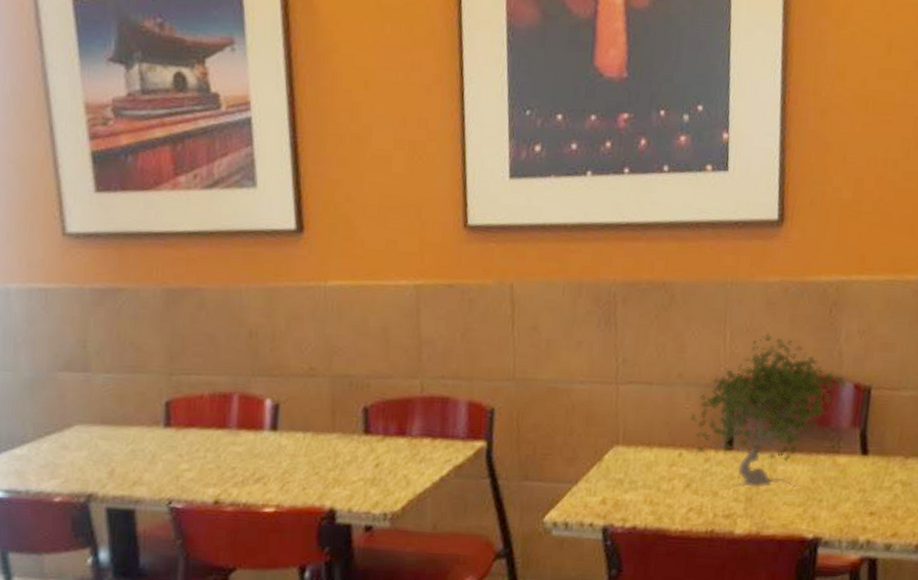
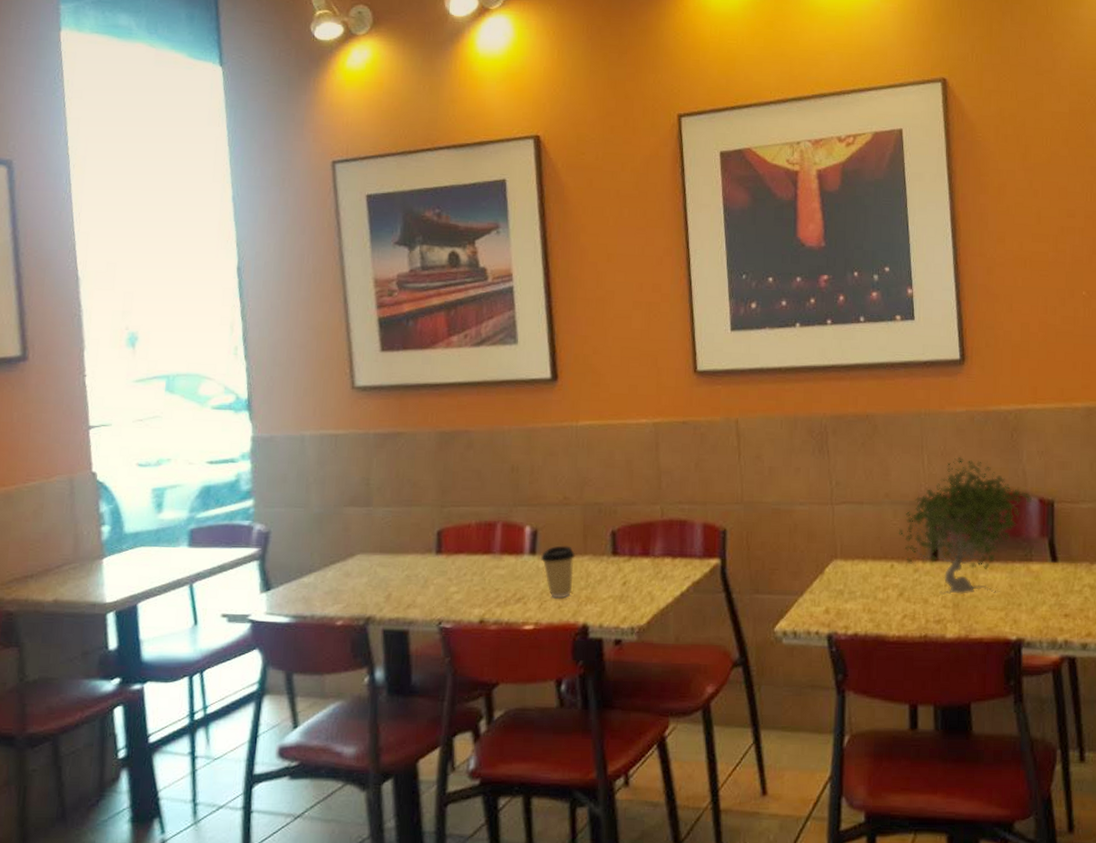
coffee cup: none [282,421,323,480] -> present [540,545,576,599]

